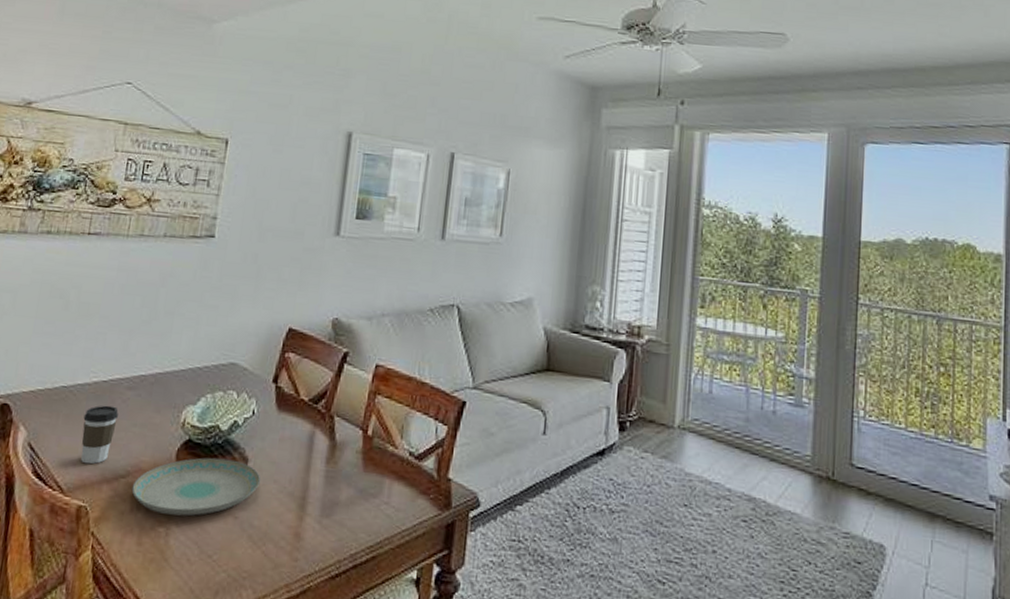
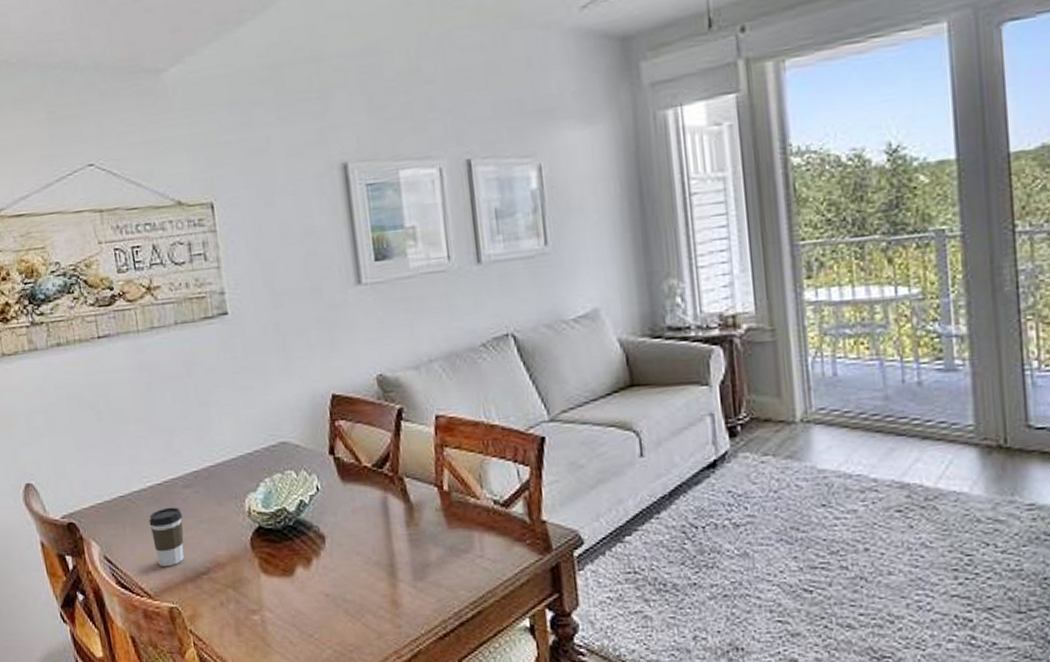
plate: present [131,457,261,516] -> none [216,539,344,603]

